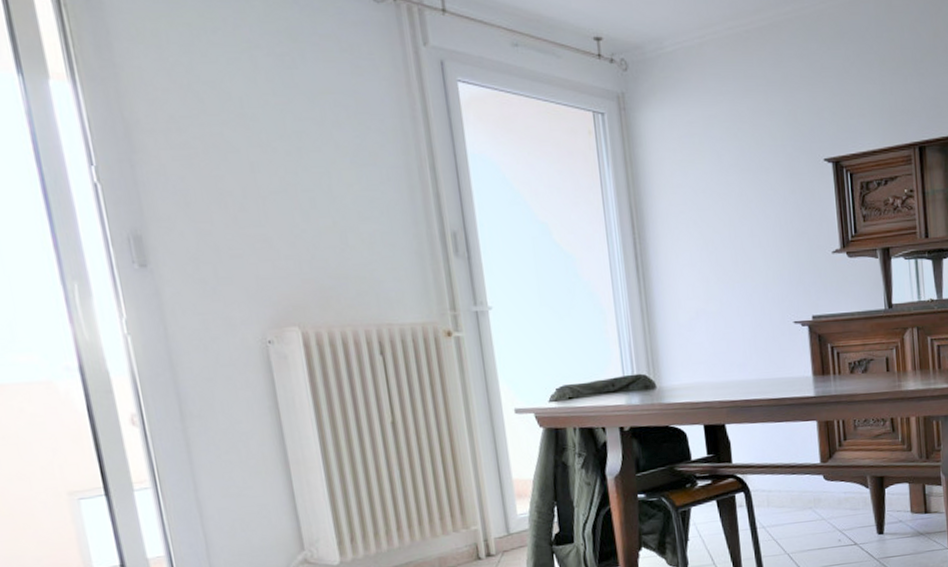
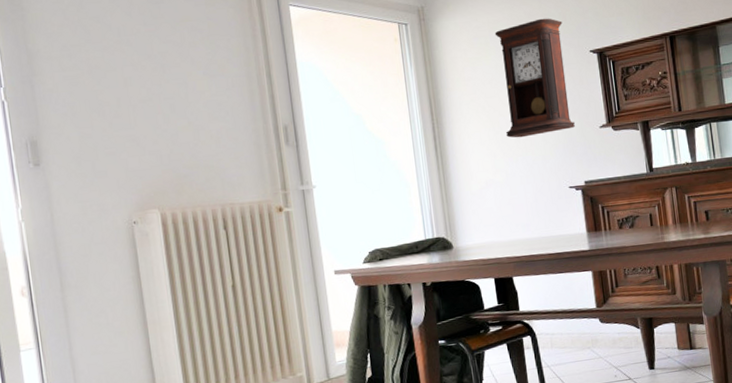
pendulum clock: none [710,116,804,261] -> present [494,18,576,138]

